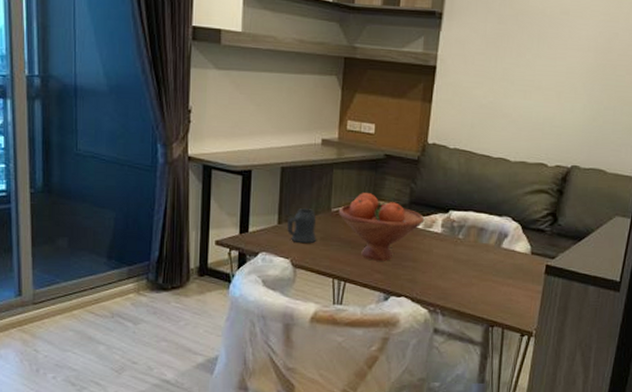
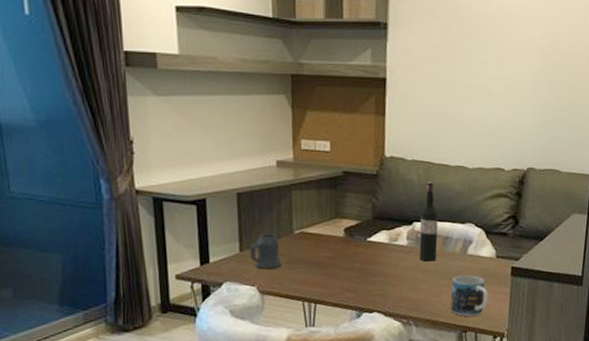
fruit bowl: present [338,193,425,261] -> none [301,212,390,280]
wine bottle: none [453,172,475,252] -> present [419,182,439,262]
mug: none [480,269,519,311] -> present [451,275,488,316]

